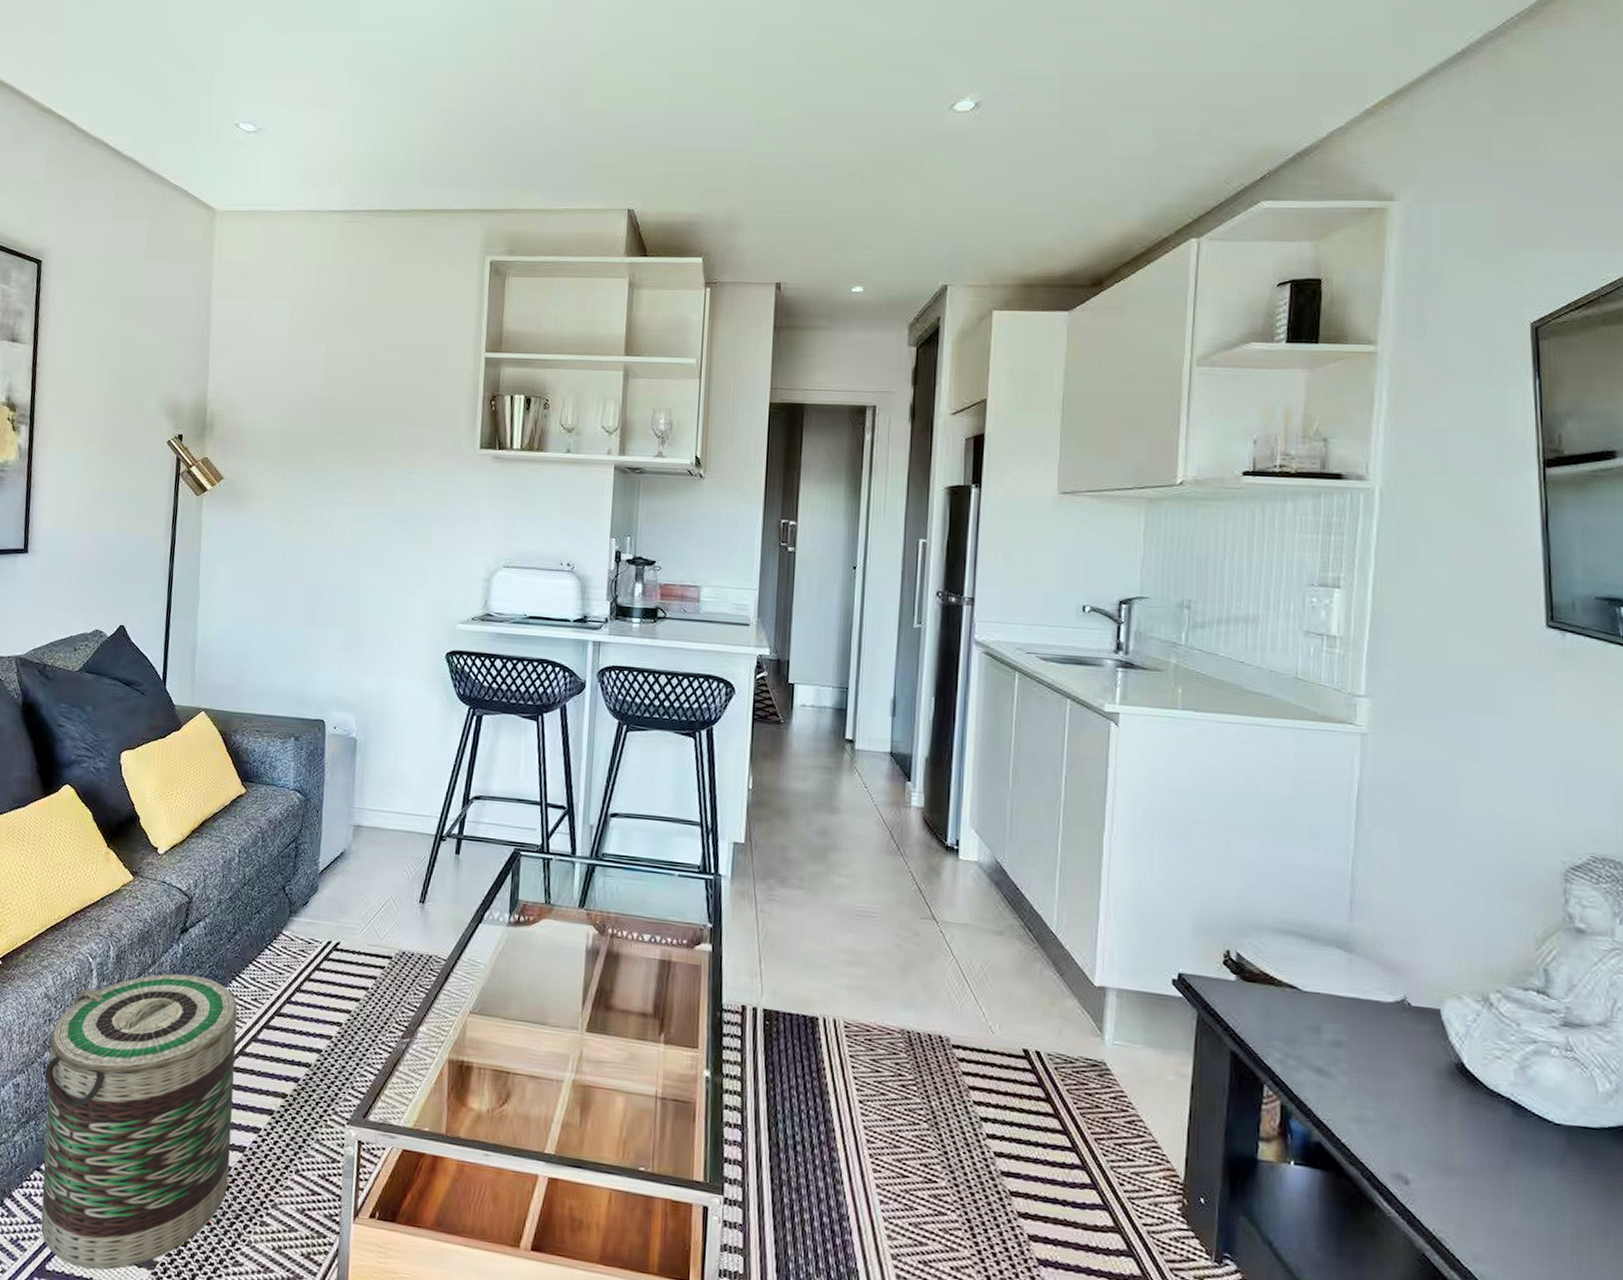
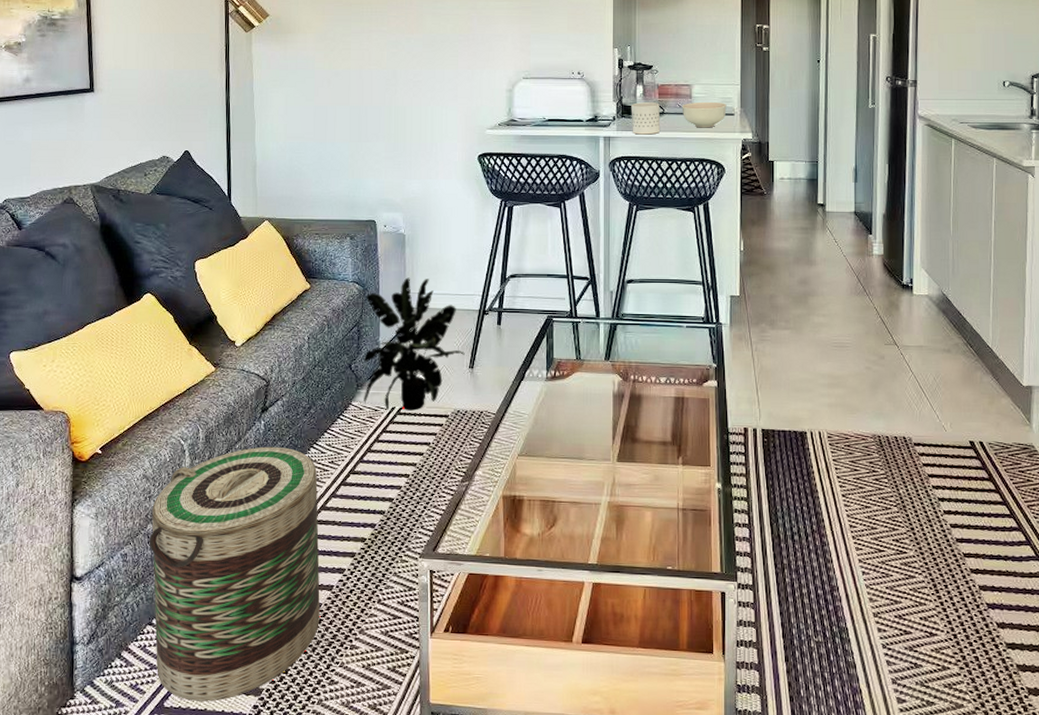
potted plant: none [296,789,416,947] -> present [363,277,465,411]
mug: none [626,603,661,643] -> present [631,102,661,135]
bowl: none [687,607,741,639] -> present [682,101,727,128]

